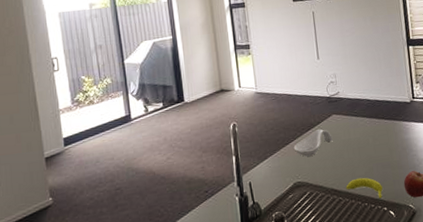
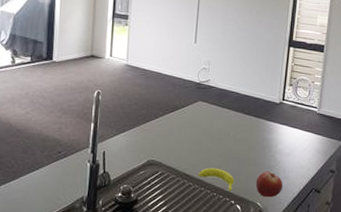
spoon rest: present [293,129,333,157] -> none [153,113,195,137]

